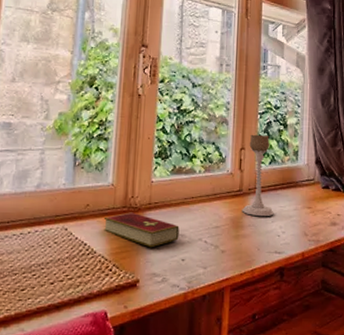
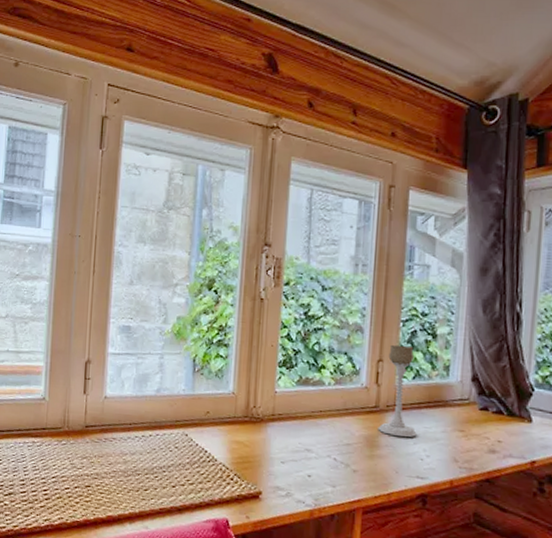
hardcover book: present [103,212,179,248] -> none [224,422,306,461]

